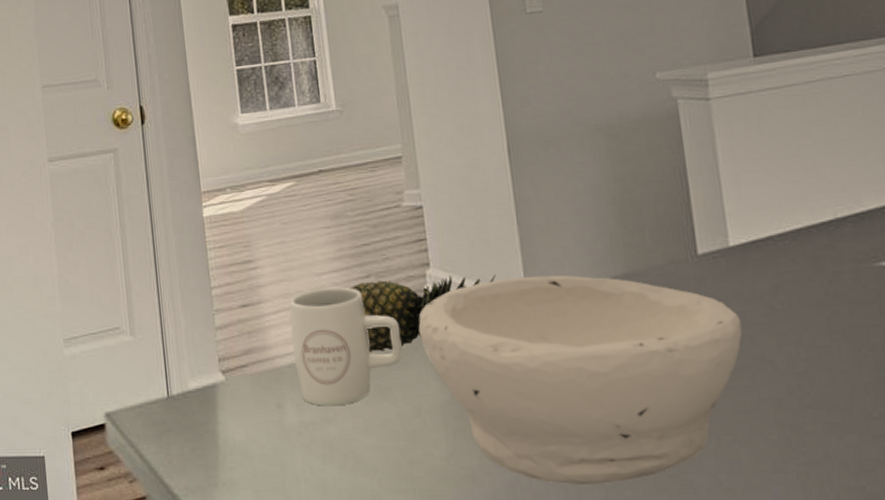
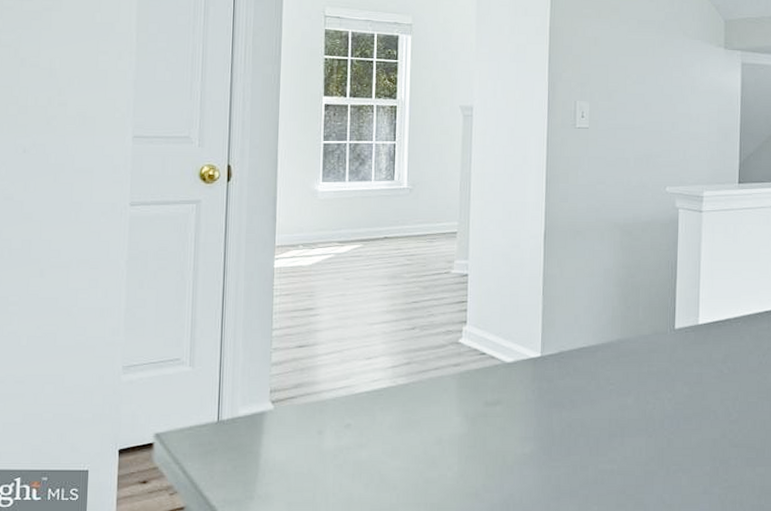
mug: present [290,287,403,406] -> none [338,335,434,434]
fruit: present [349,274,496,353] -> none [396,331,519,392]
bowl: present [418,274,743,485] -> none [449,336,698,501]

